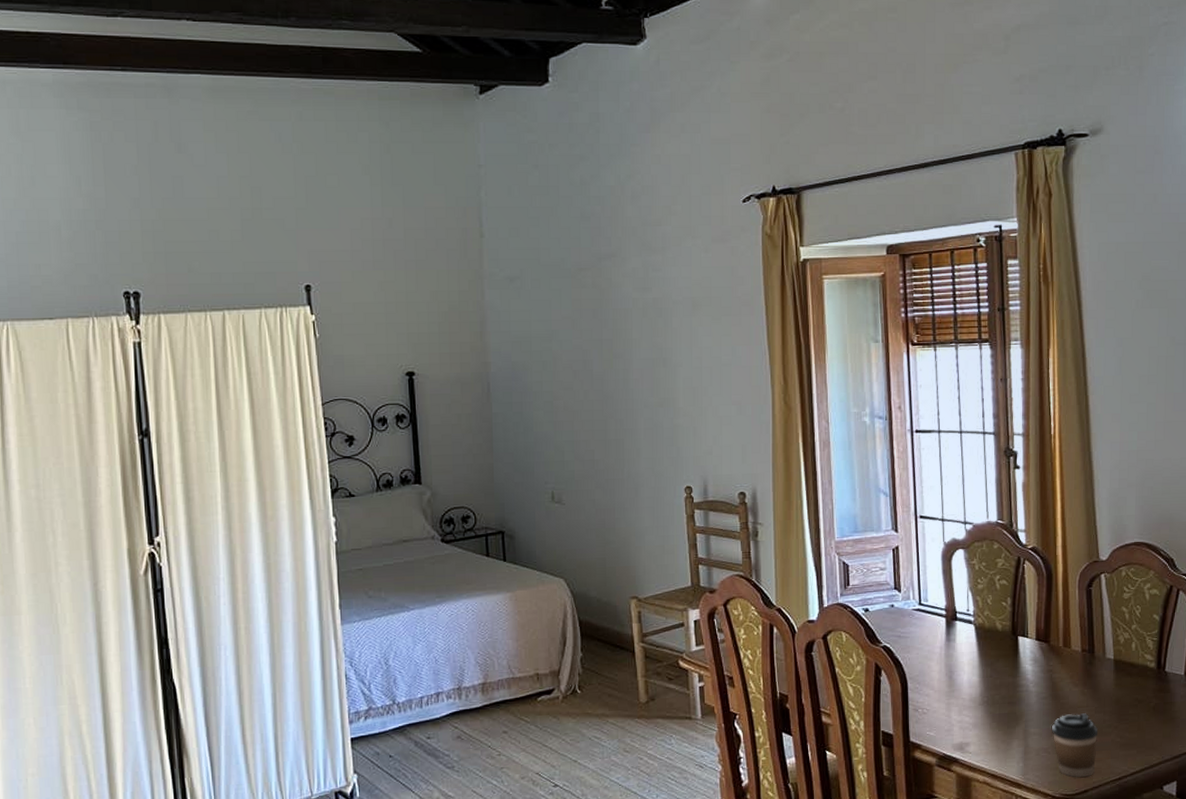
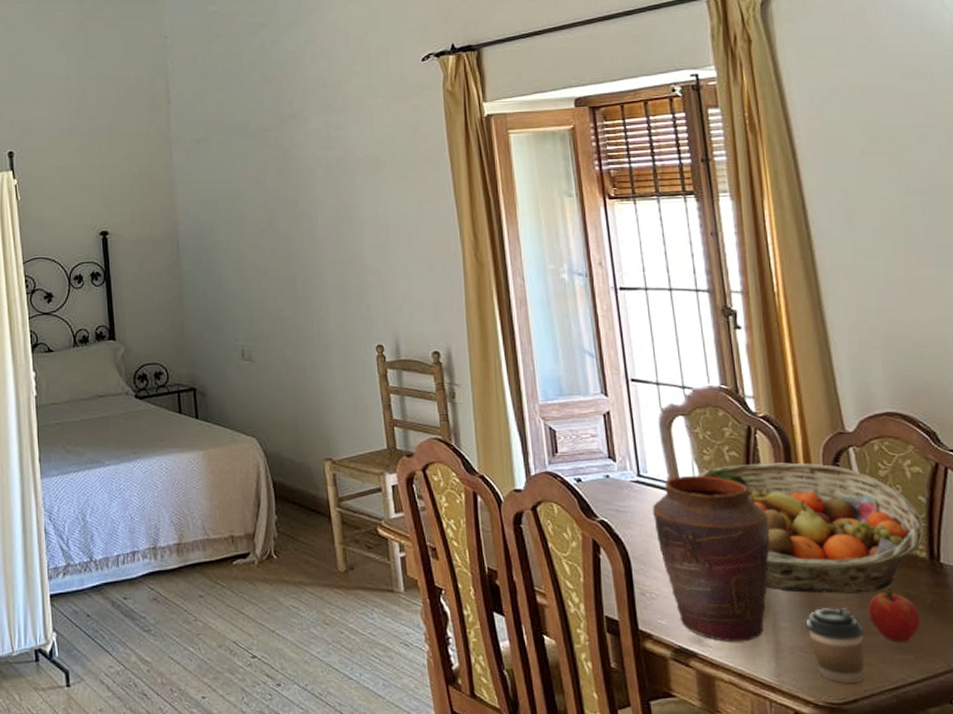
vase: none [929,602,1029,748] -> present [652,475,770,642]
fruit basket: none [970,589,1156,702] -> present [696,462,925,593]
apple: none [1103,693,1145,741] -> present [868,586,921,643]

